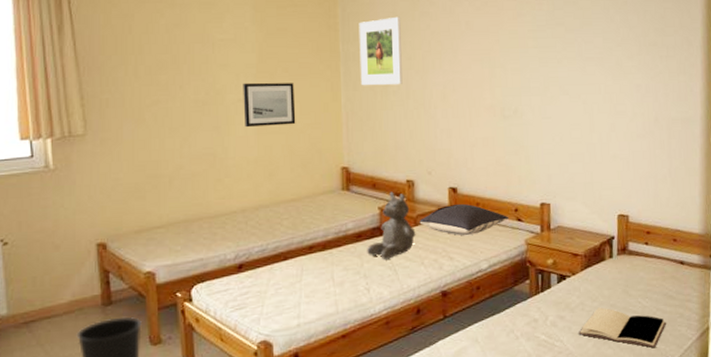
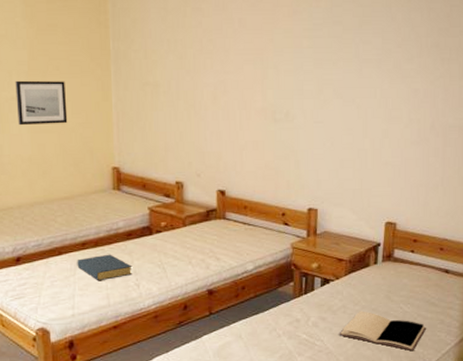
hardback book: none [303,257,363,287] -> present [77,254,133,281]
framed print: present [359,16,403,86] -> none [129,13,173,86]
teddy bear: present [367,191,416,261] -> none [137,192,184,259]
pillow: present [419,203,508,236] -> none [188,206,275,238]

